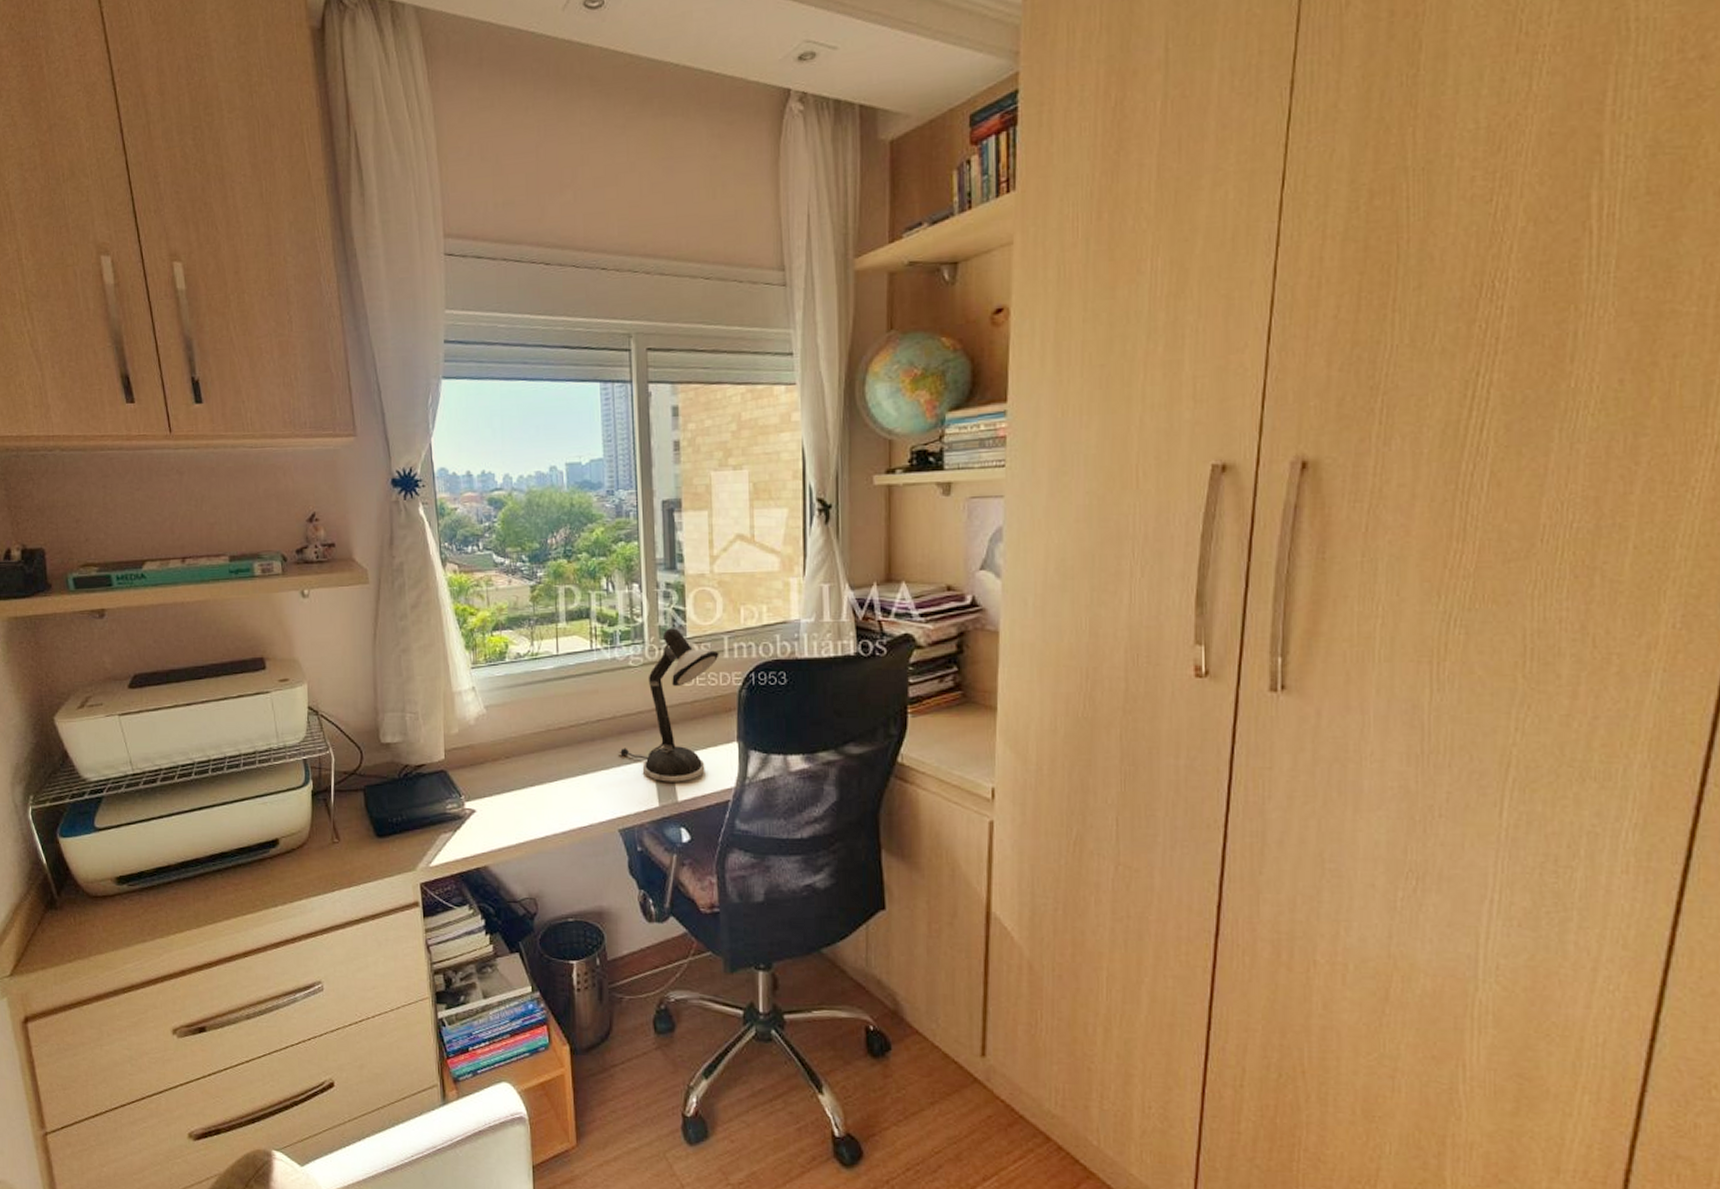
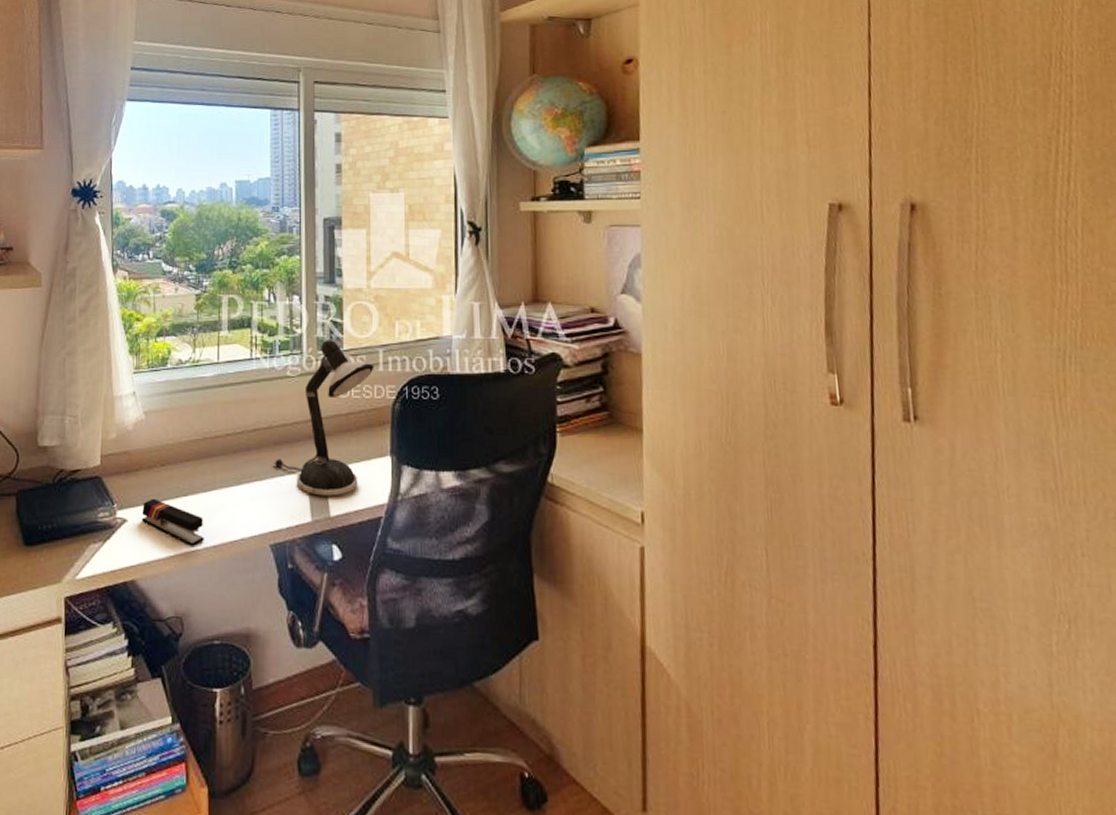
stapler: none [490,789,553,834] -> present [142,498,204,547]

